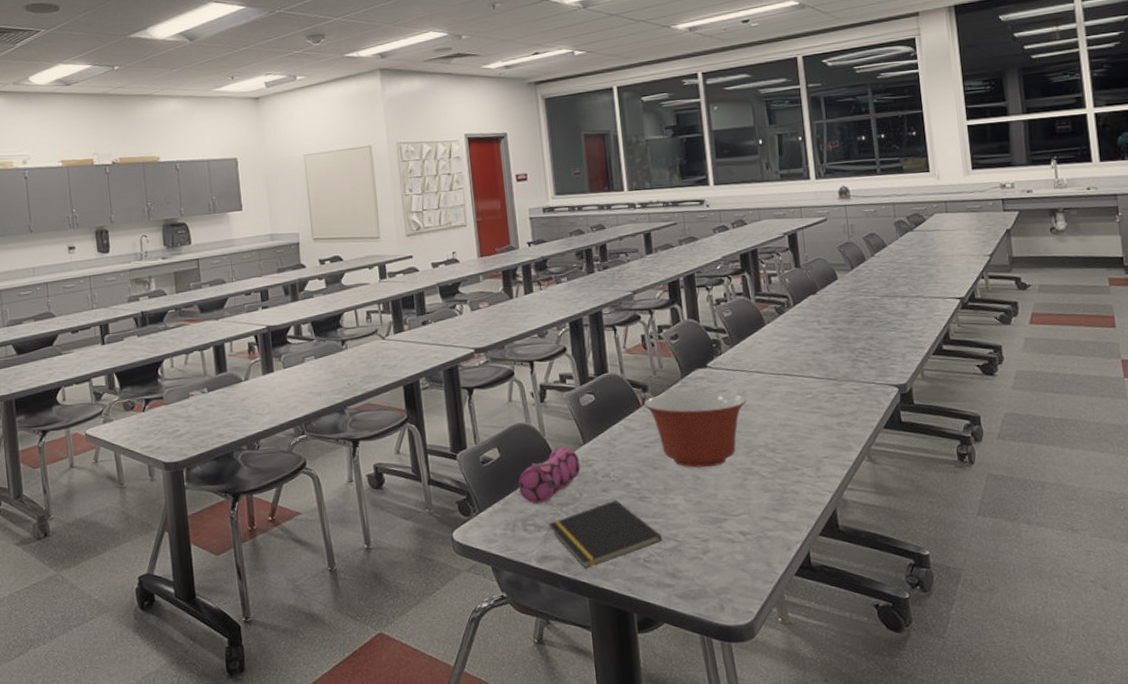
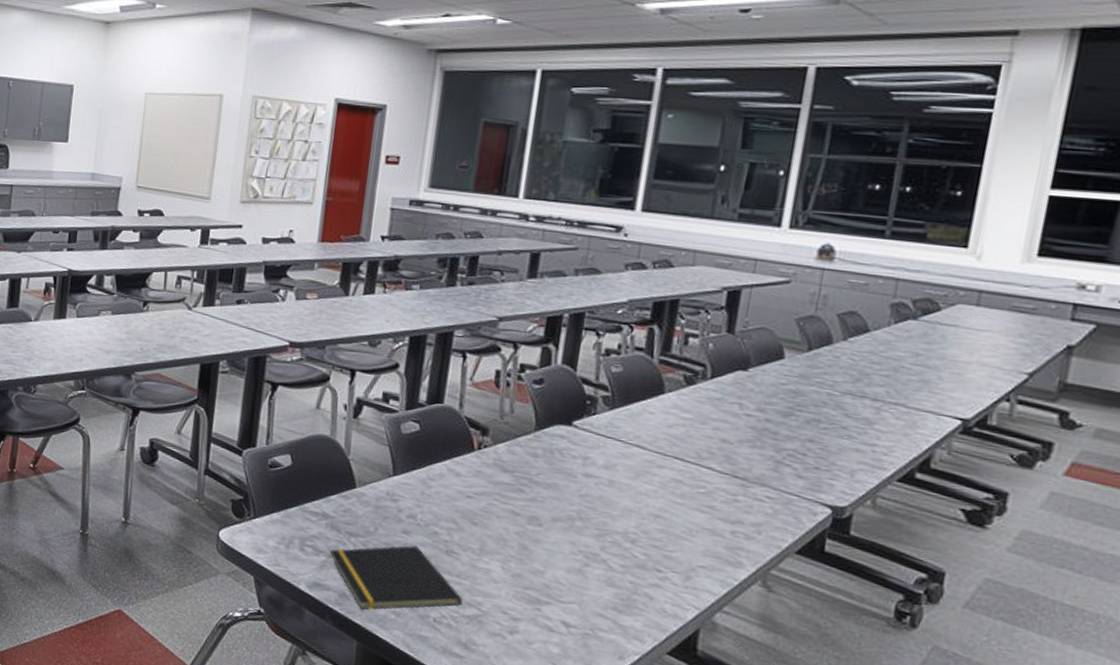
pencil case: present [518,446,581,505] -> none [304,472,384,527]
mixing bowl: present [643,391,747,468] -> none [478,443,614,541]

